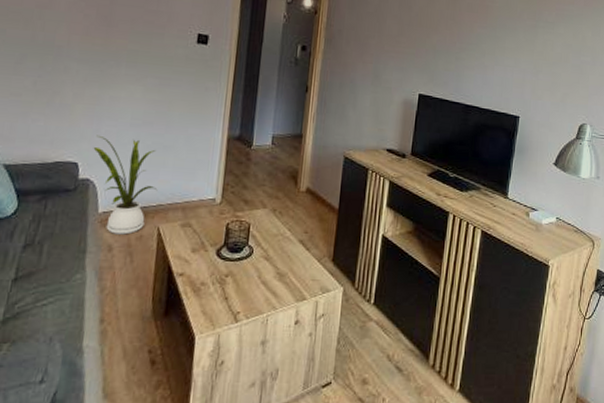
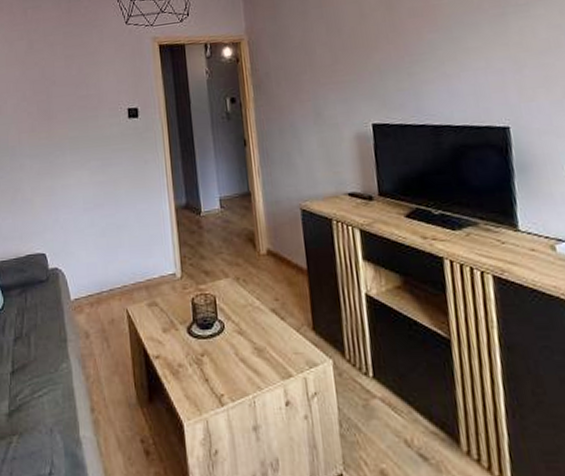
house plant: present [93,135,158,235] -> none [56,224,119,320]

